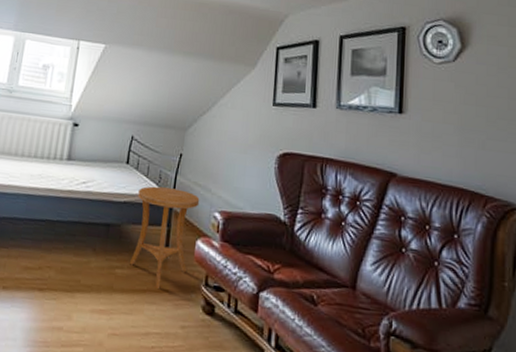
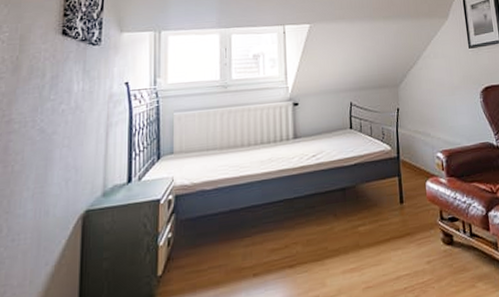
side table: present [129,186,200,290] -> none [366,140,423,236]

